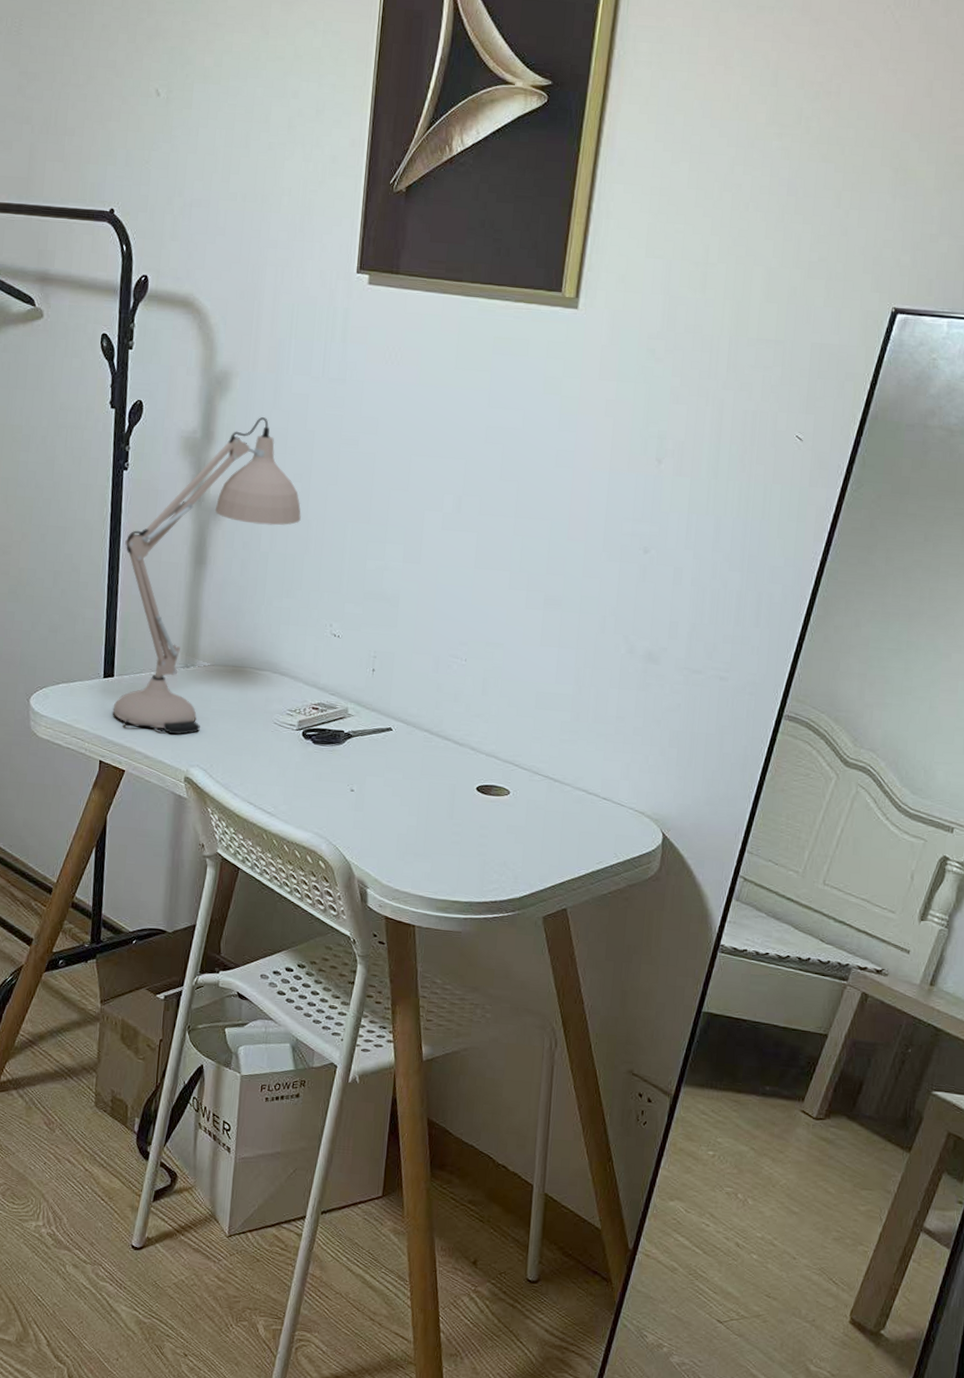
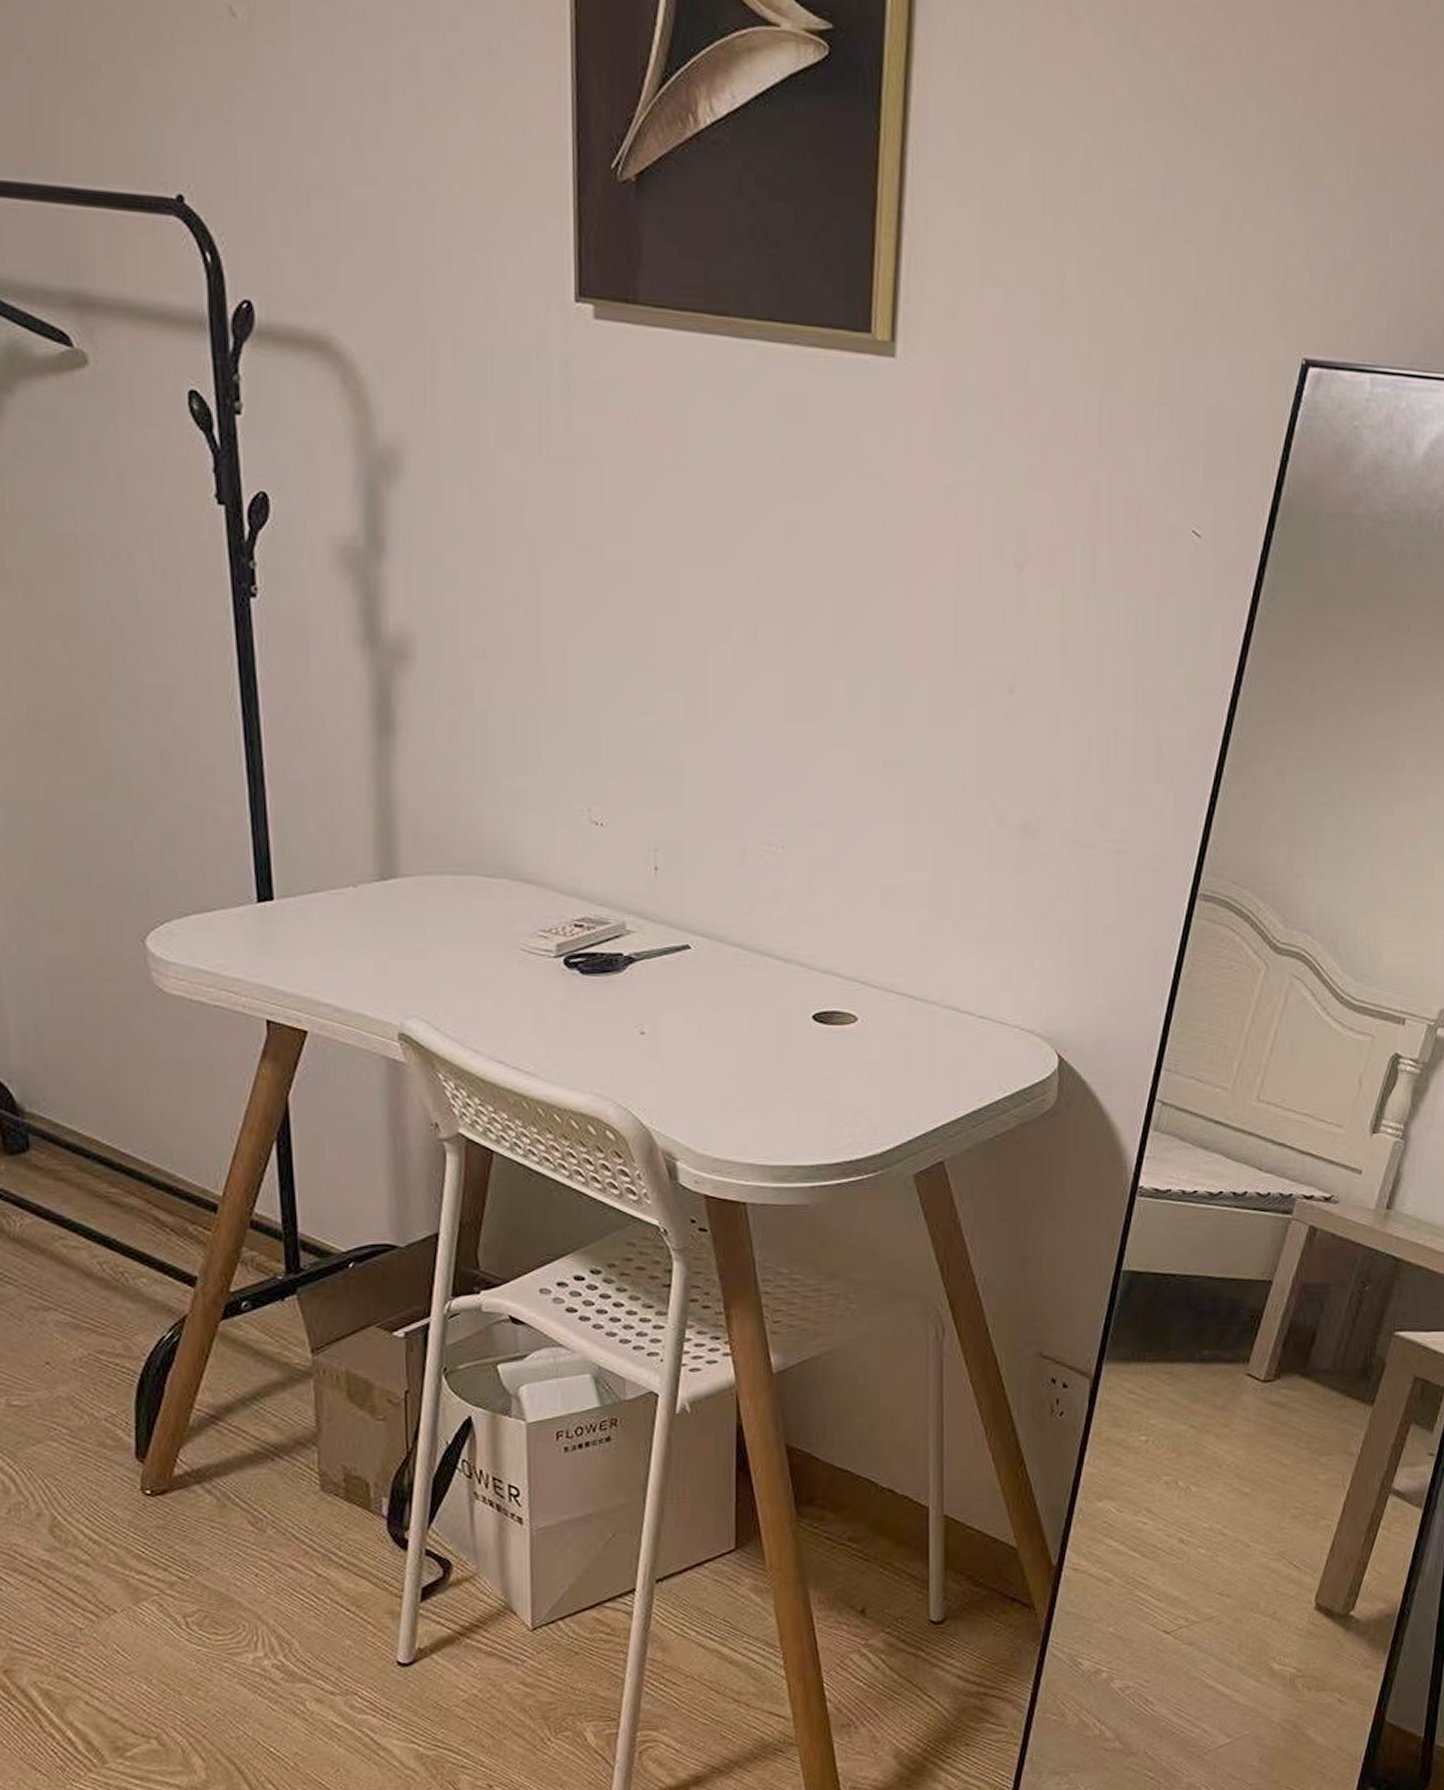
desk lamp: present [112,417,301,735] -> none [266,515,530,976]

